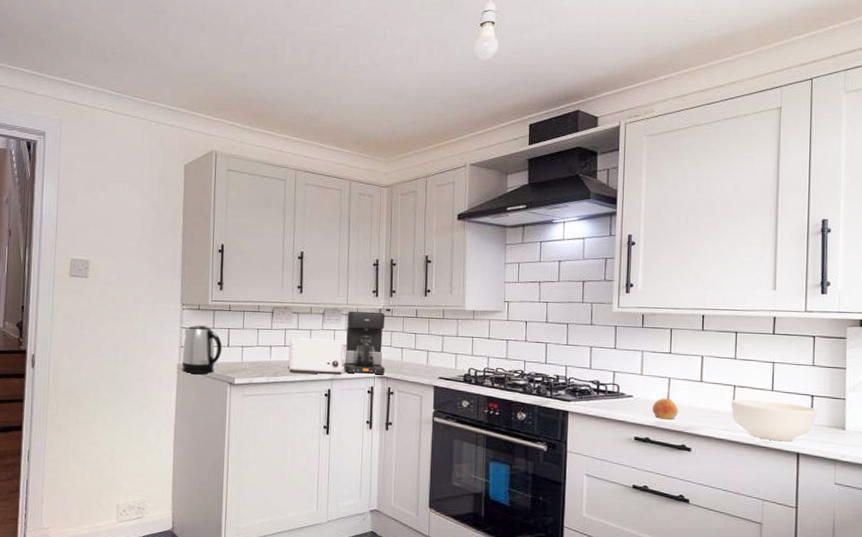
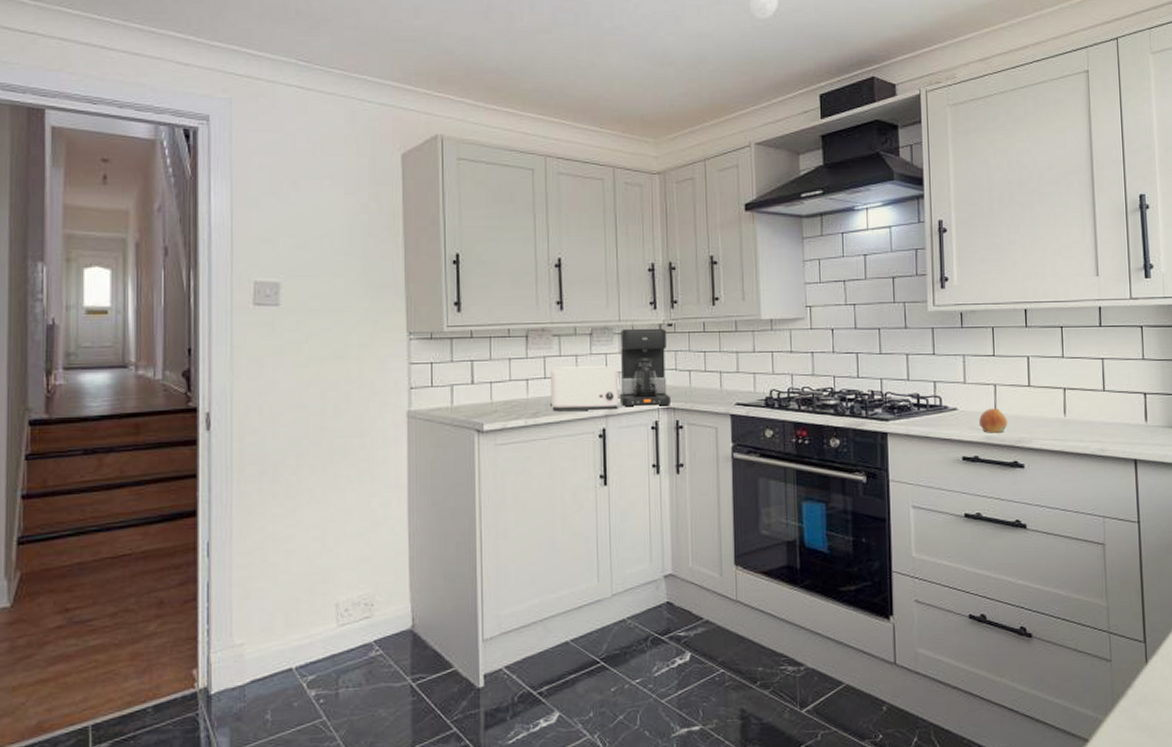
kettle: present [181,325,223,375] -> none [412,358,465,423]
bowl: present [730,399,818,442] -> none [1061,402,1152,448]

